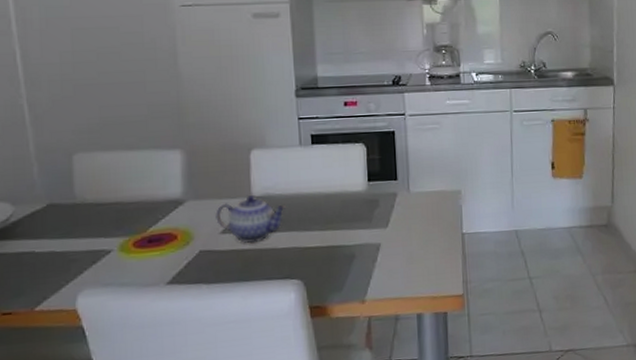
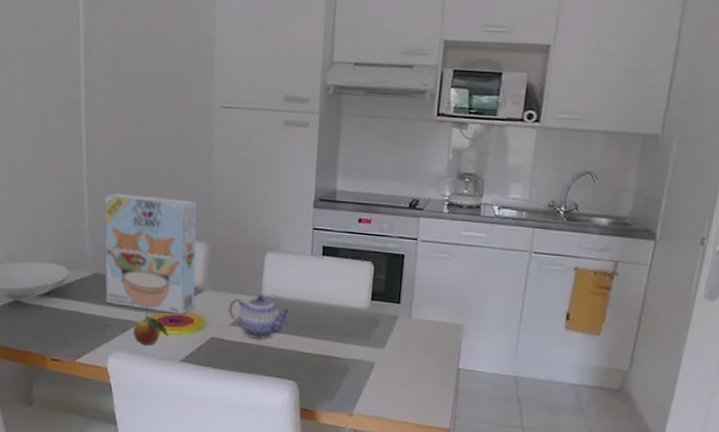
cereal box: none [52,107,176,236] -> present [104,193,197,315]
fruit: none [105,237,151,275] -> present [133,312,170,346]

